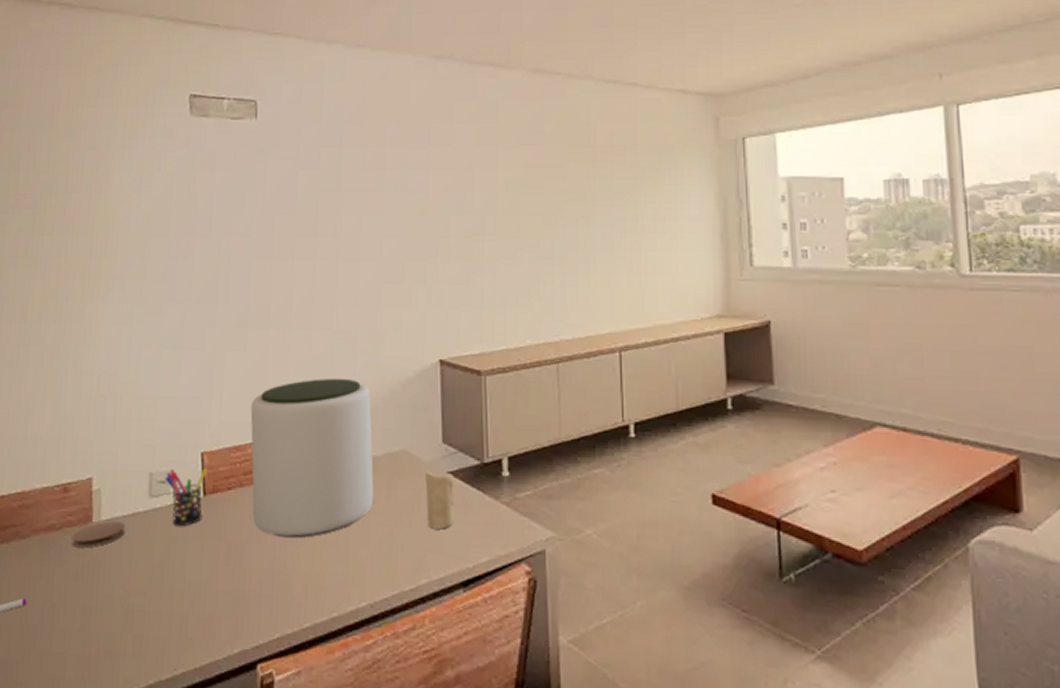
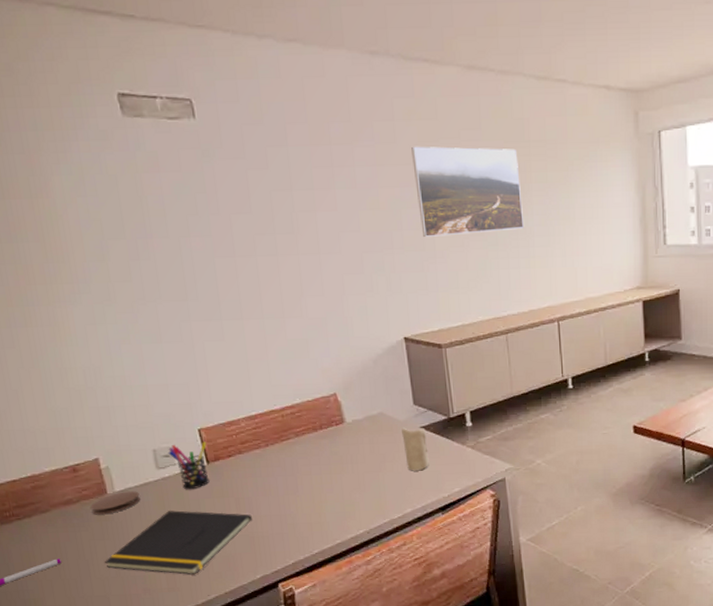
notepad: none [70,551,241,638] -> present [104,510,252,574]
plant pot: present [250,378,374,538] -> none [237,358,360,490]
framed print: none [467,149,584,246] -> present [411,146,524,237]

